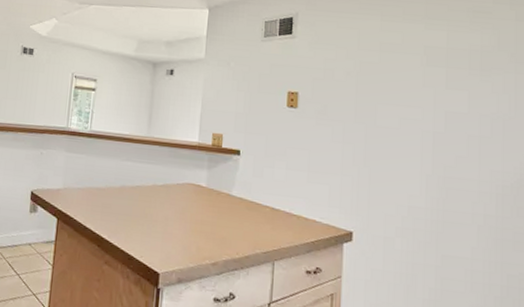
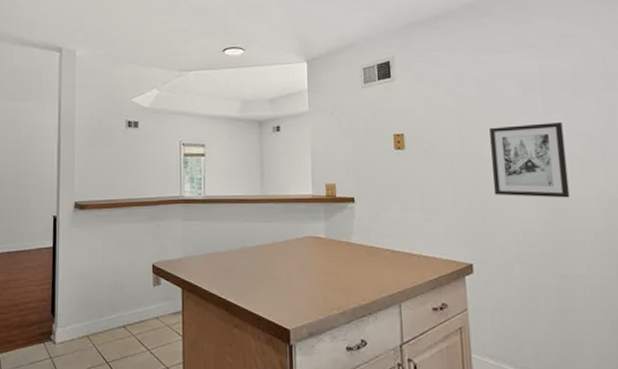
wall art: none [385,96,464,178] -> present [489,121,570,198]

